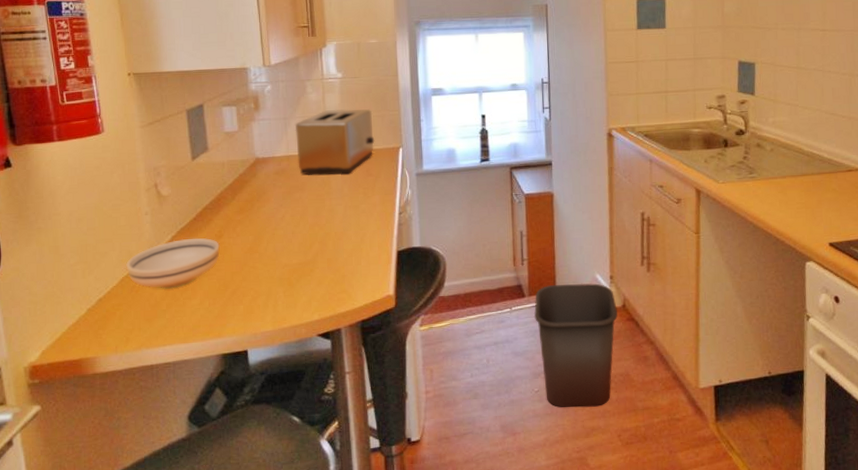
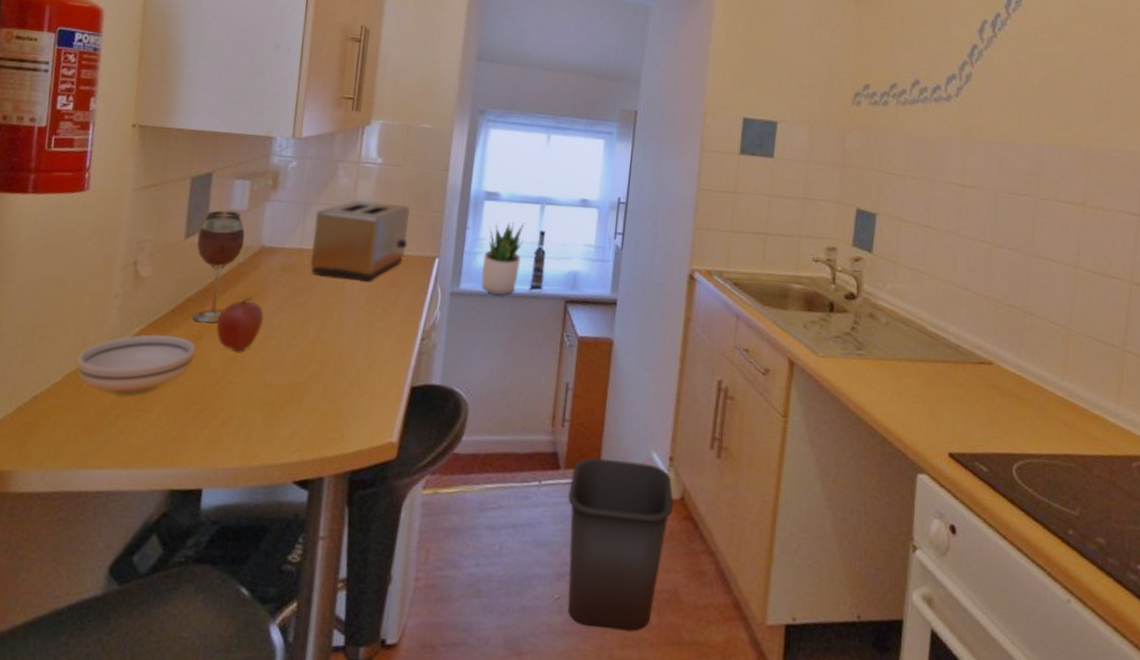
wineglass: none [202,133,241,225] -> present [192,210,245,323]
fruit: none [232,199,270,244] -> present [216,297,264,352]
planter: none [438,110,469,171] -> present [481,223,524,296]

